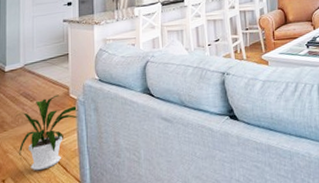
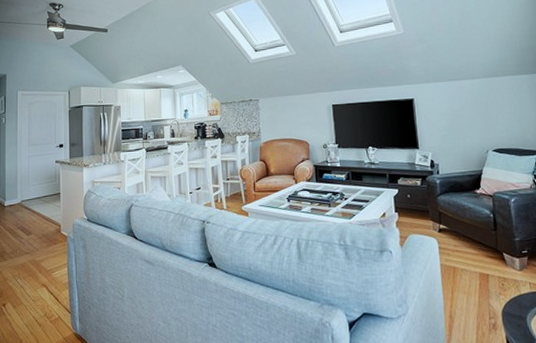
house plant: present [15,94,78,171] -> none [14,230,69,299]

